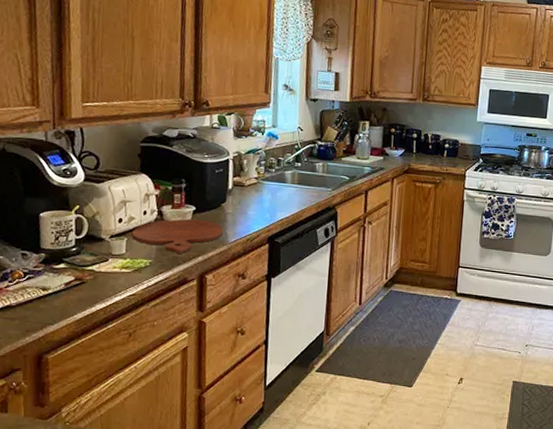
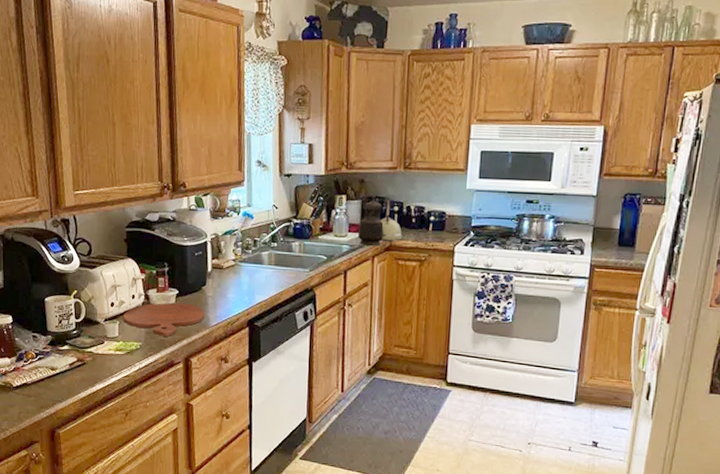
coffeepot: none [378,122,403,169] -> present [357,195,384,246]
kettle: none [400,128,421,165] -> present [380,201,404,241]

